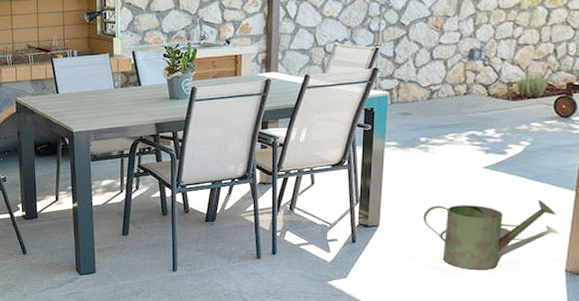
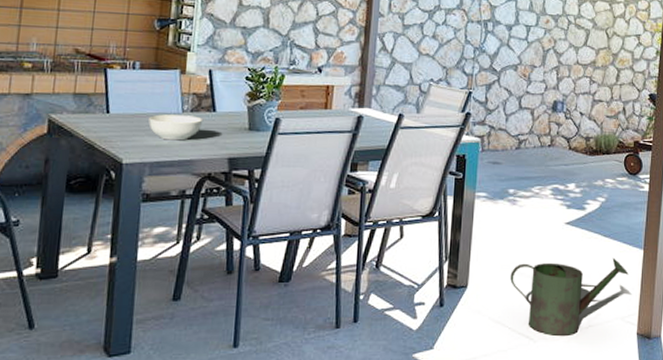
bowl: none [89,90,132,112] -> present [148,114,204,141]

